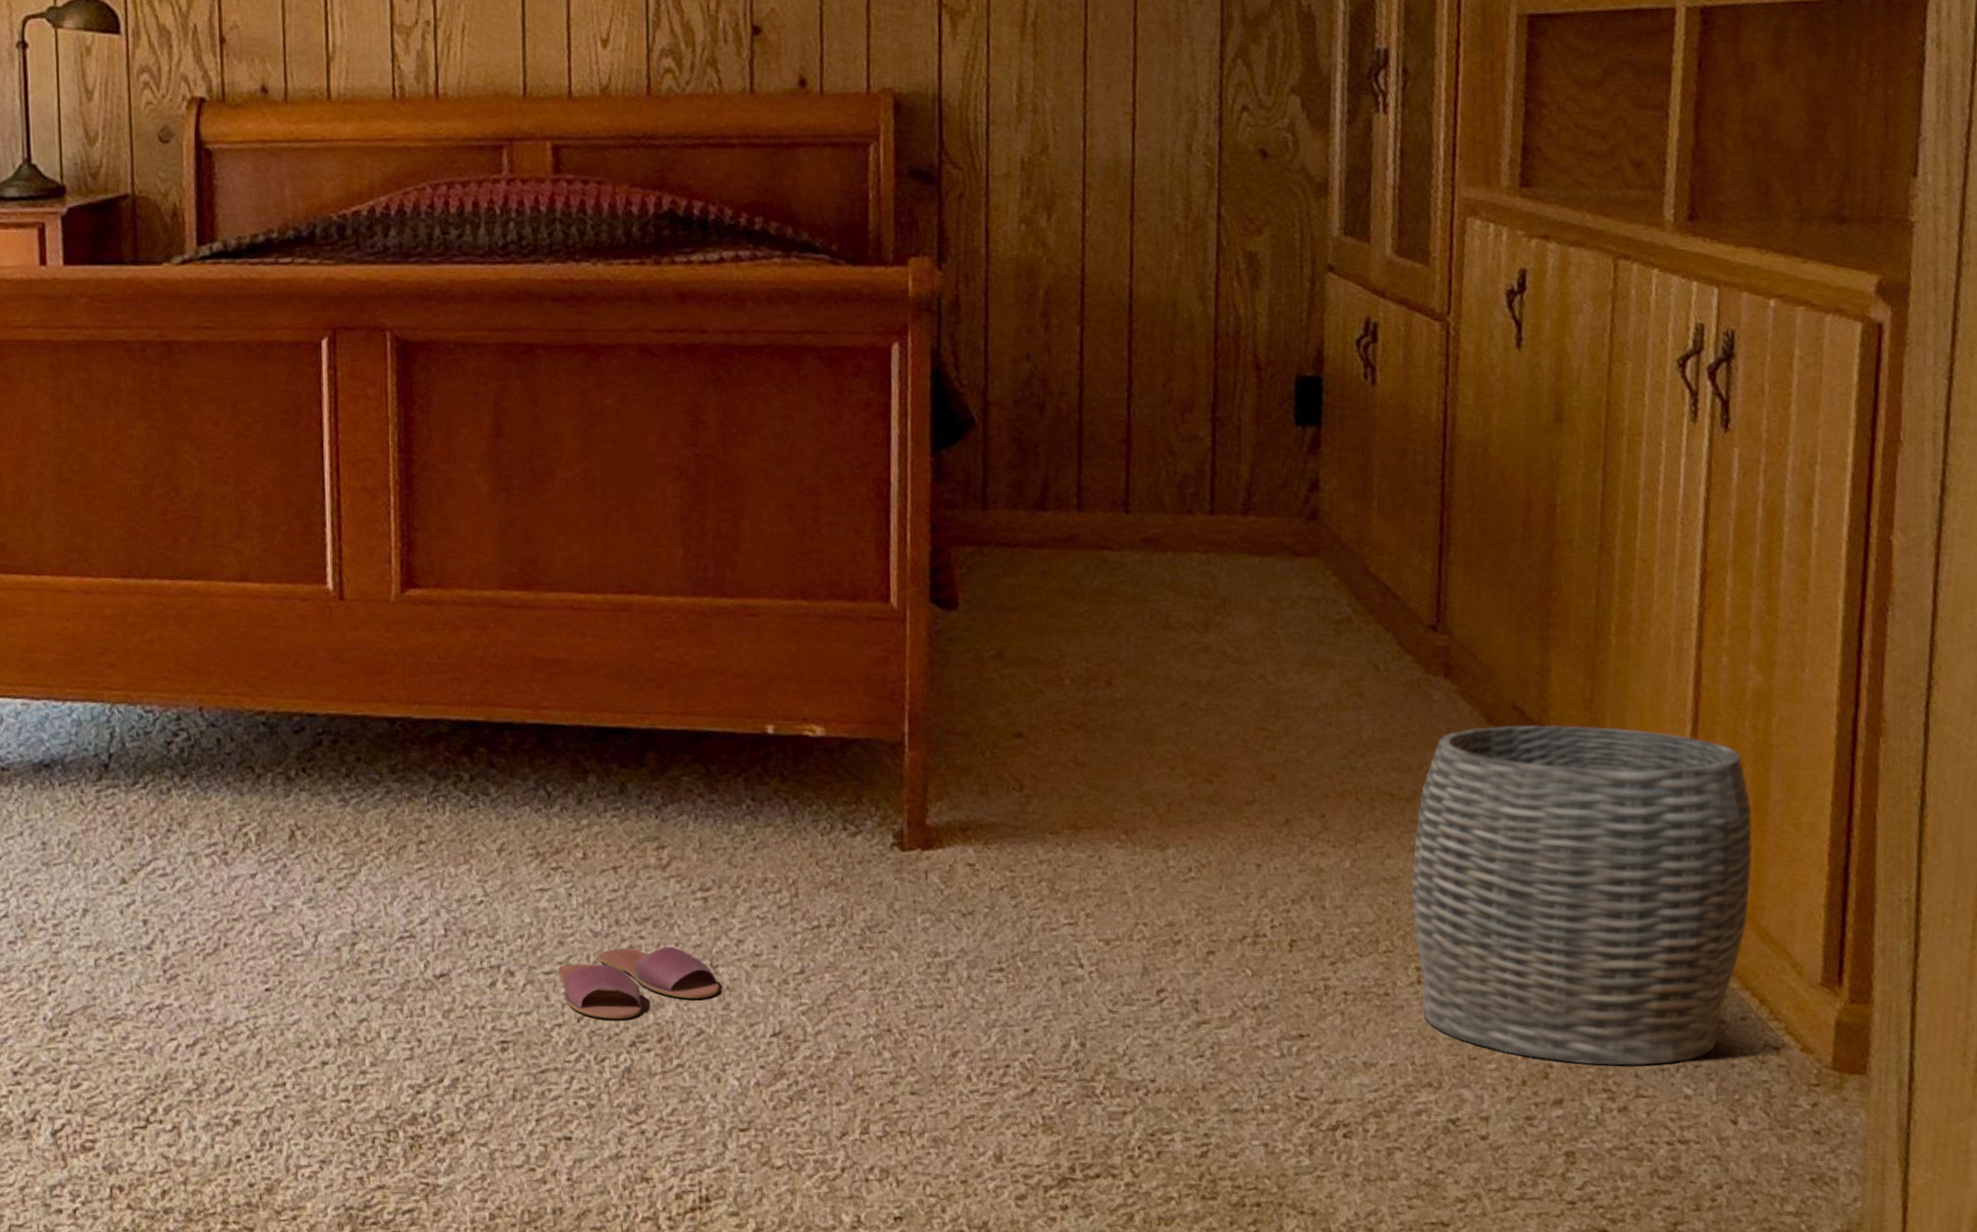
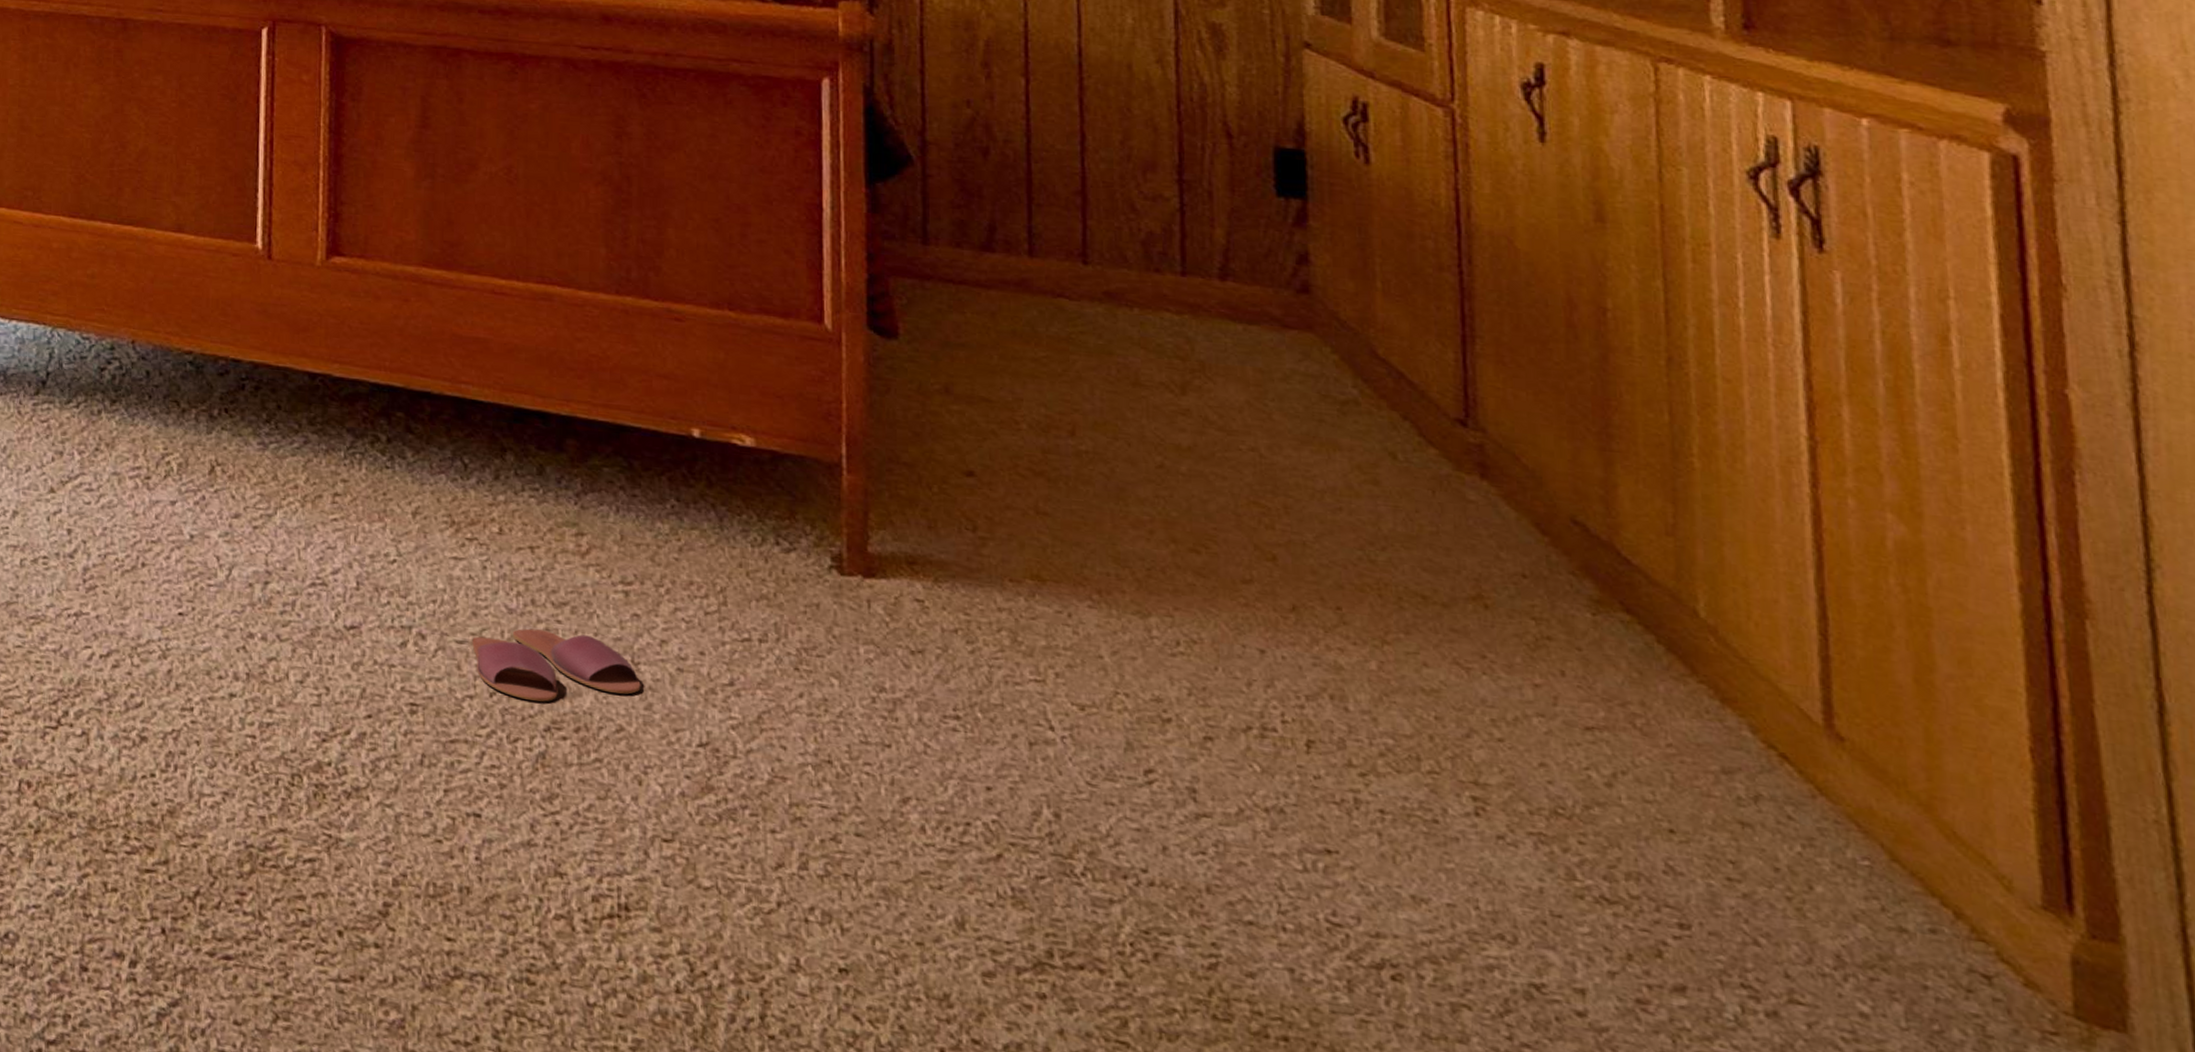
woven basket: present [1411,725,1753,1065] -> none [1458,537,1923,969]

